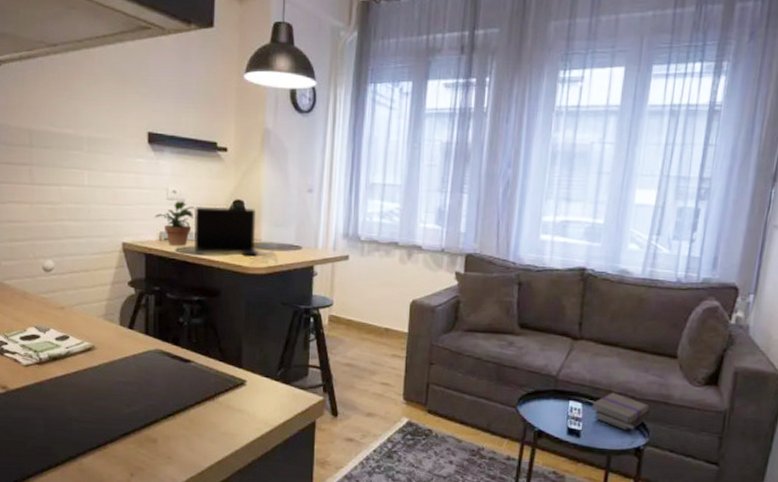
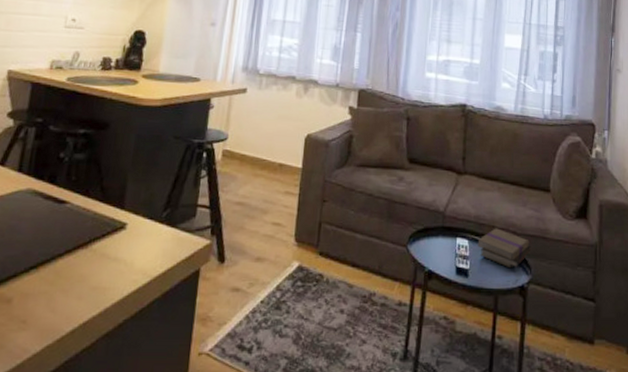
potted plant: present [154,201,195,247] -> none [48,29,93,76]
laptop computer: present [193,206,259,256] -> none [85,35,156,87]

